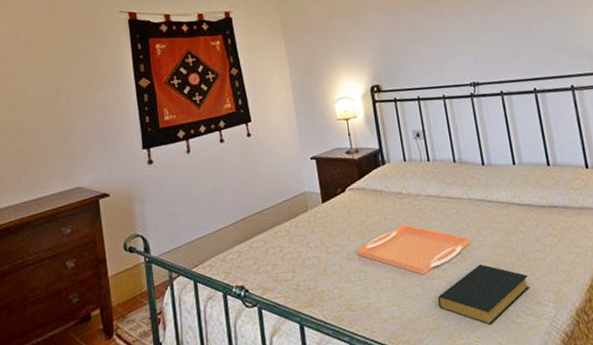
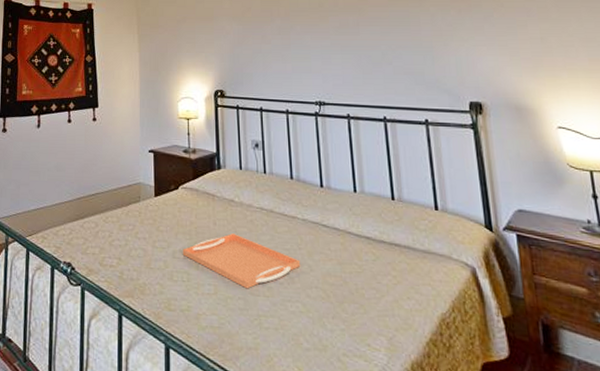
hardback book: present [437,264,530,326] -> none [259,289,361,359]

